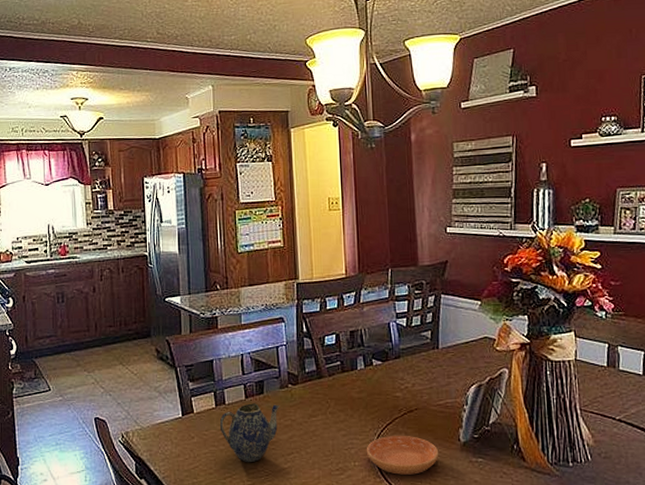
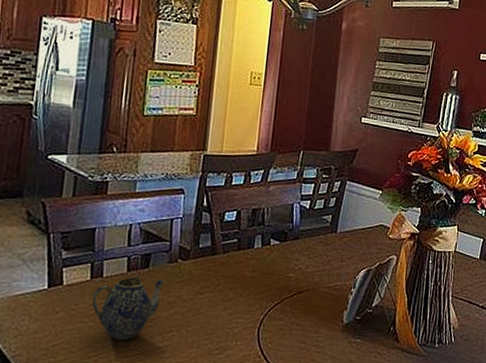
saucer: present [366,435,439,475] -> none [250,315,322,354]

